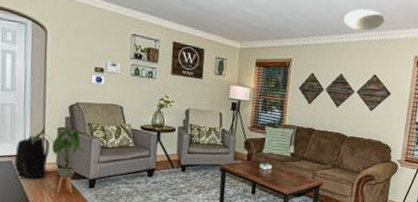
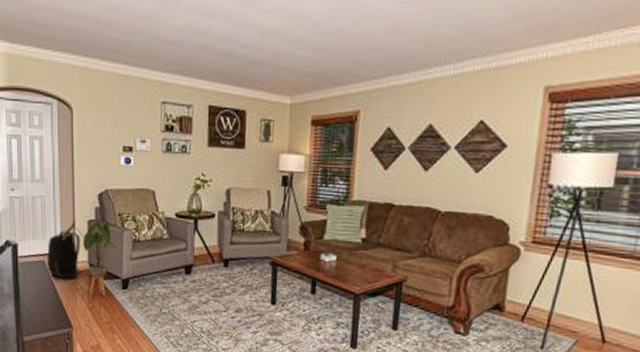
ceiling light: present [343,8,385,31] -> none [431,26,495,59]

